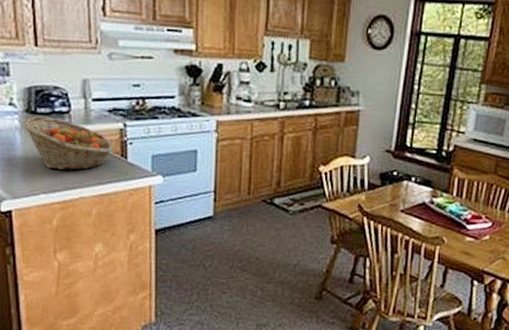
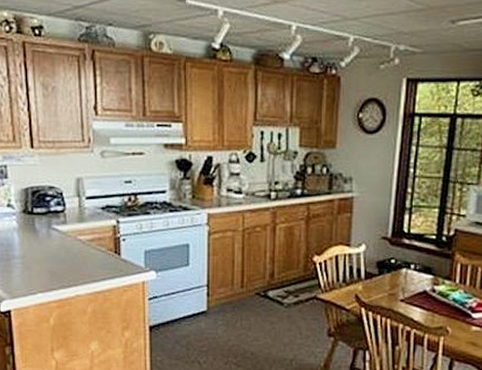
fruit basket: present [23,116,114,170] -> none [20,217,107,269]

